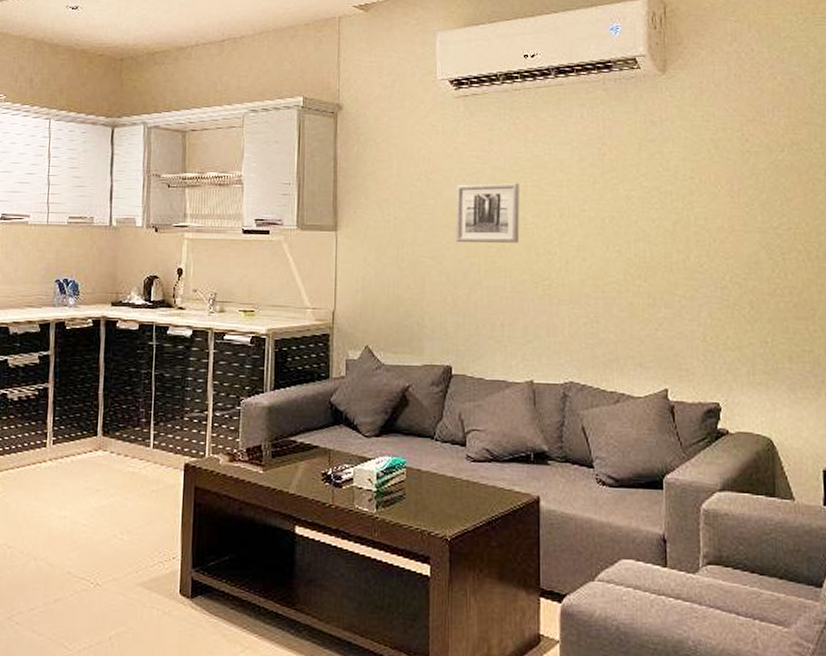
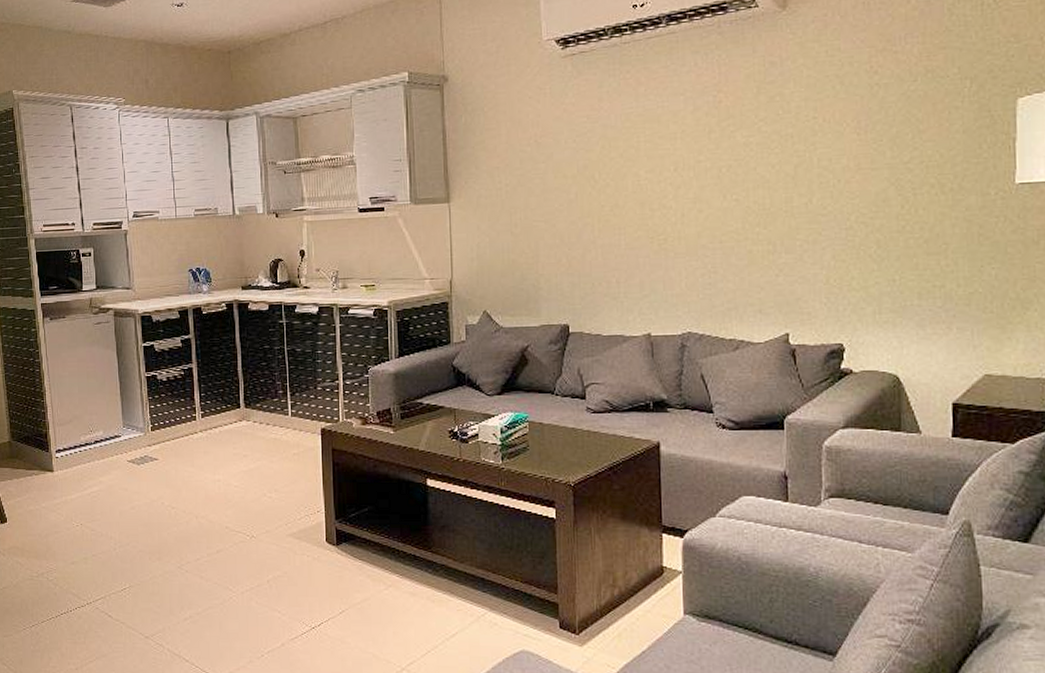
wall art: present [455,183,520,243] -> none [566,140,633,205]

